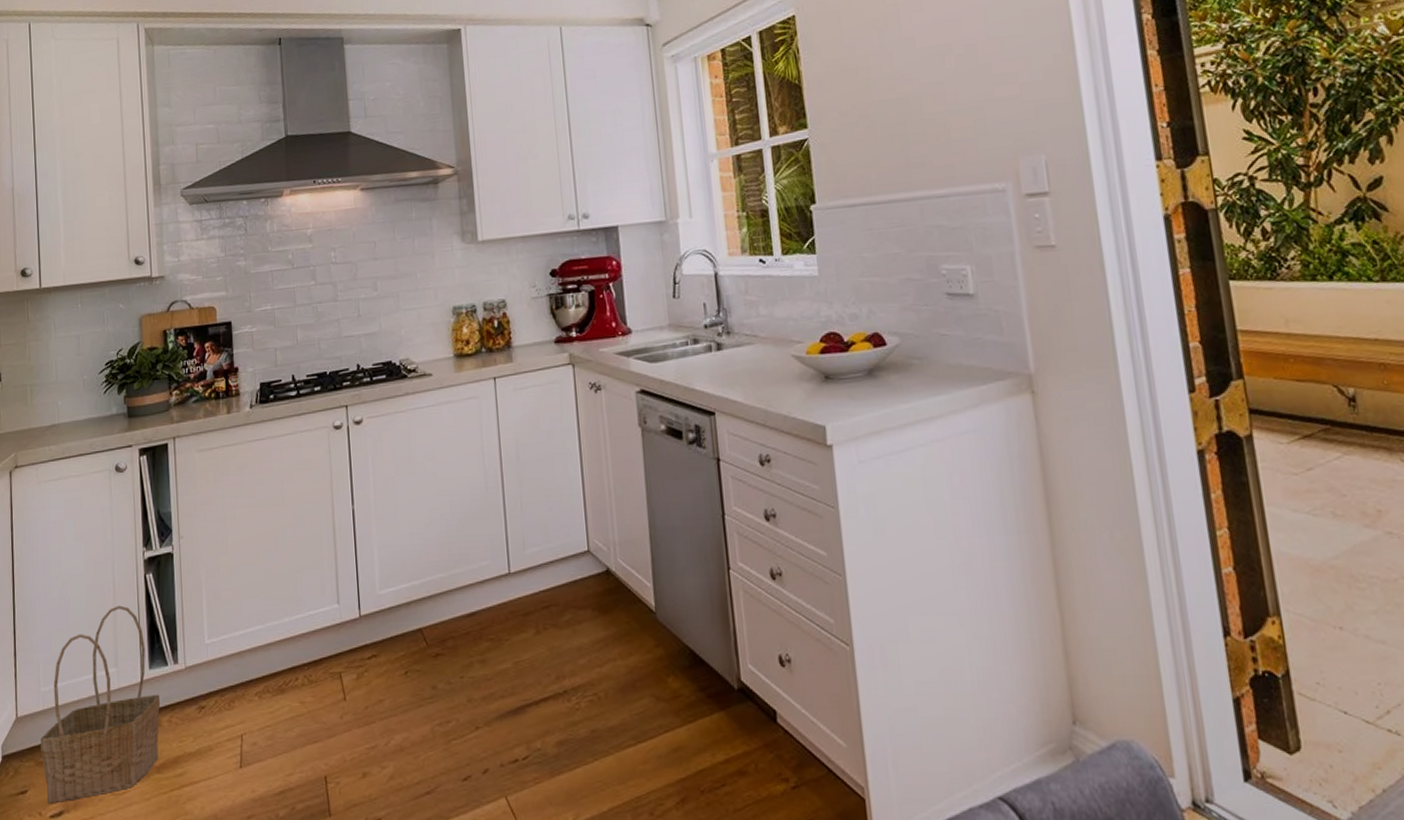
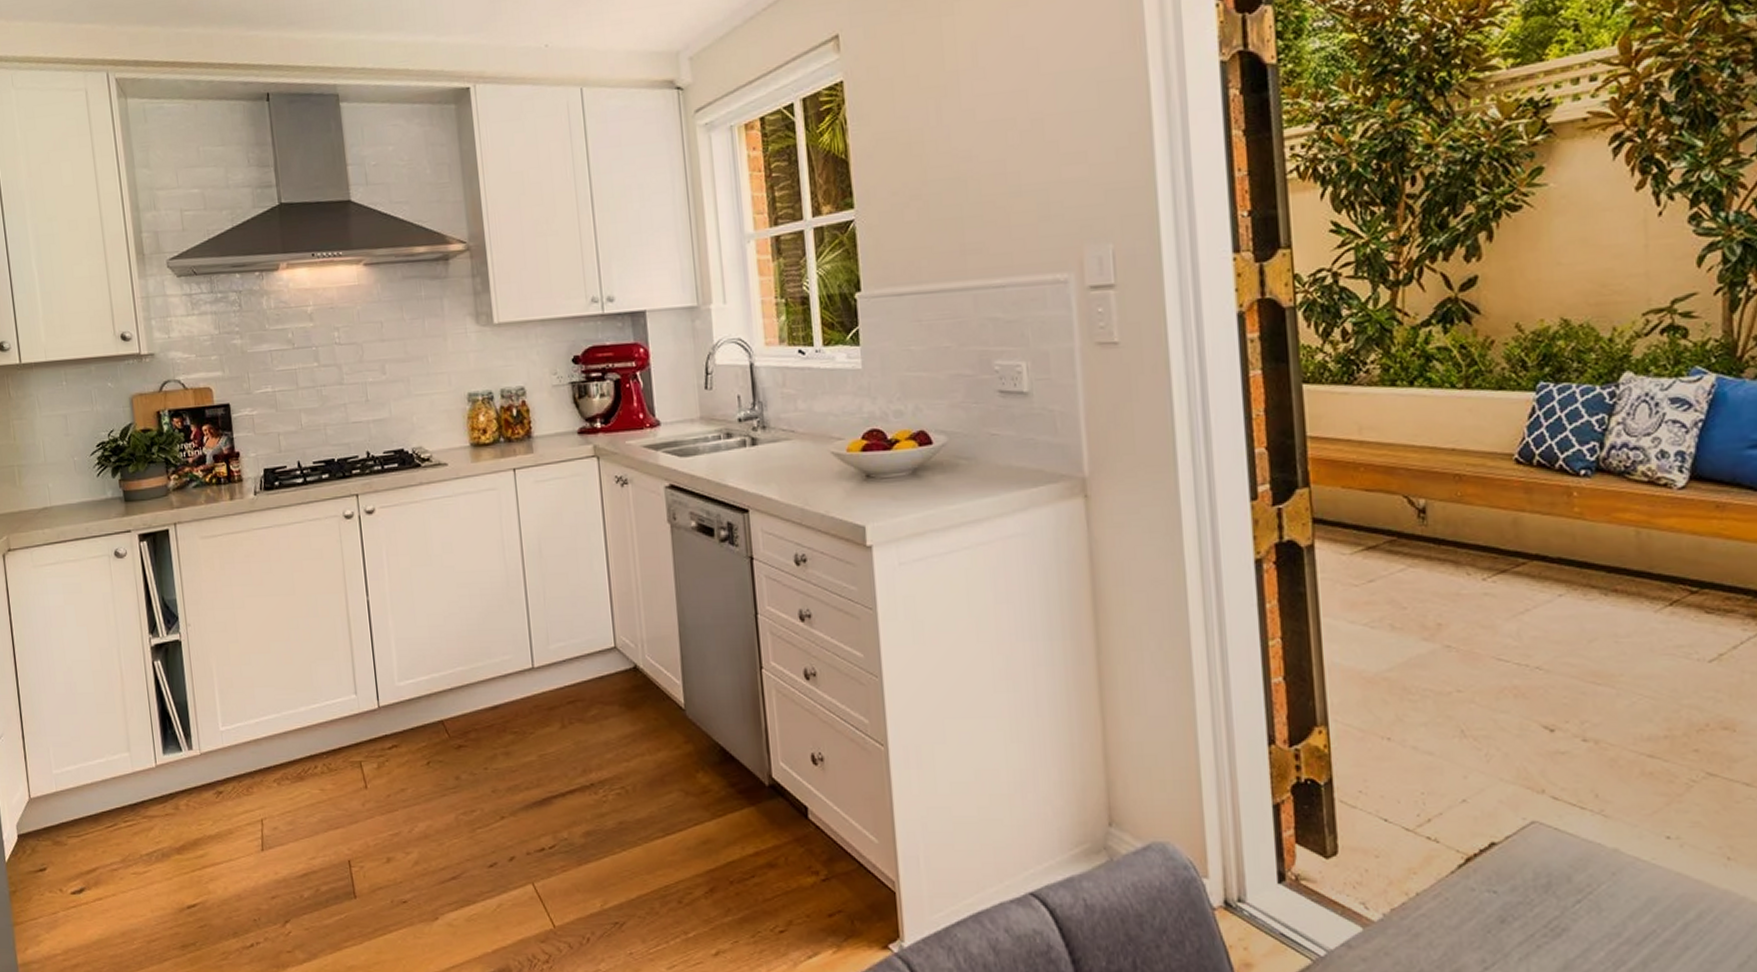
basket: present [40,605,161,804] -> none [56,691,178,881]

